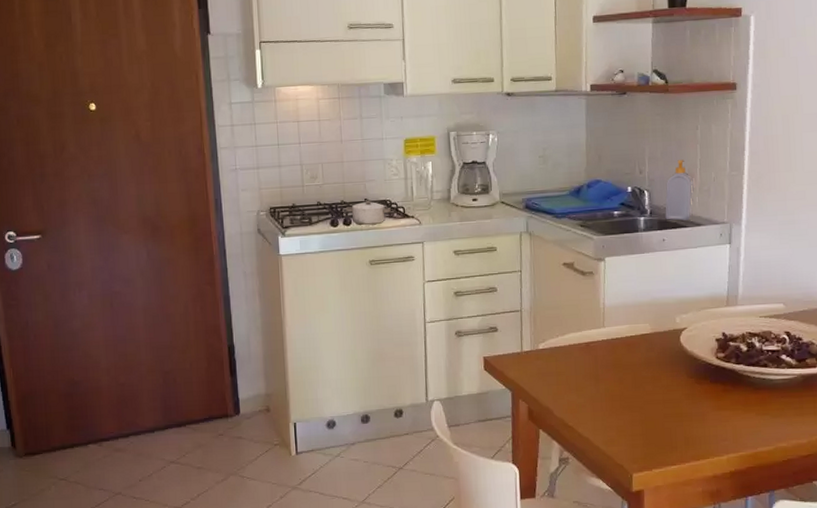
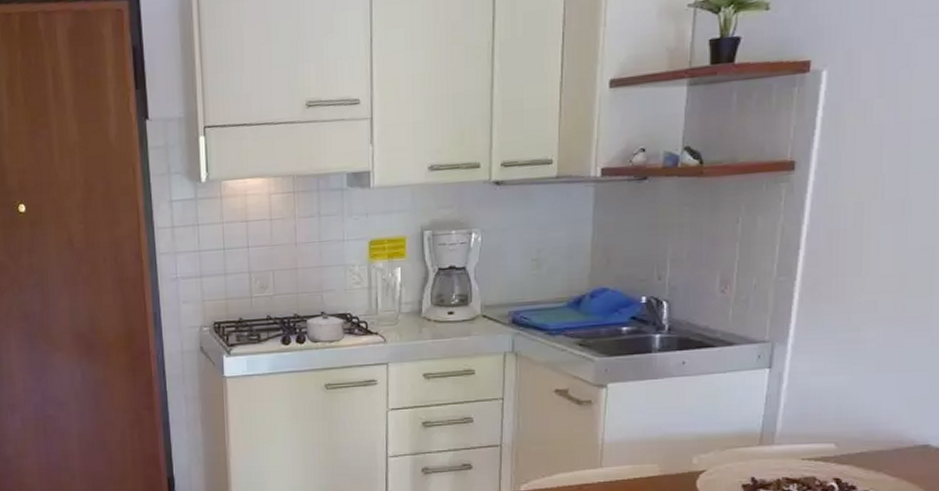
soap bottle: present [665,160,694,221] -> none [688,262,727,339]

